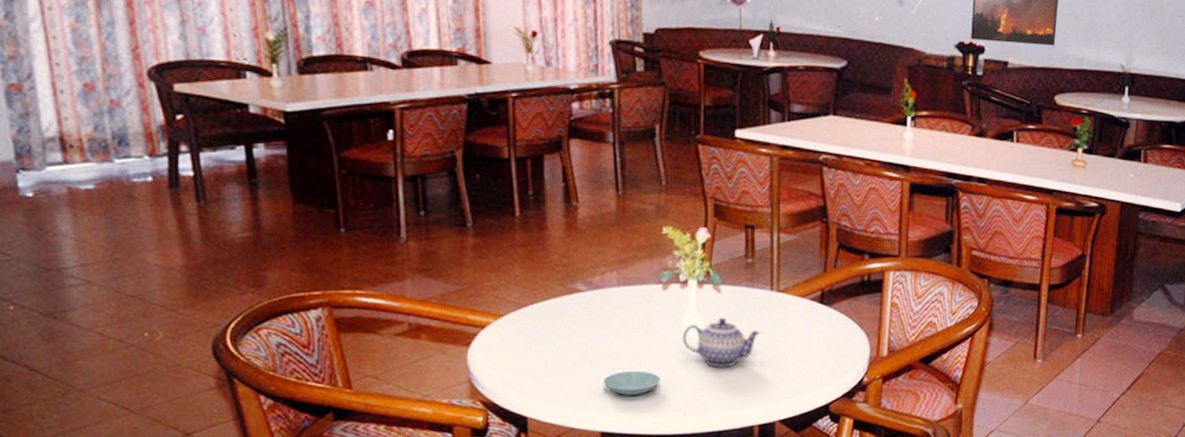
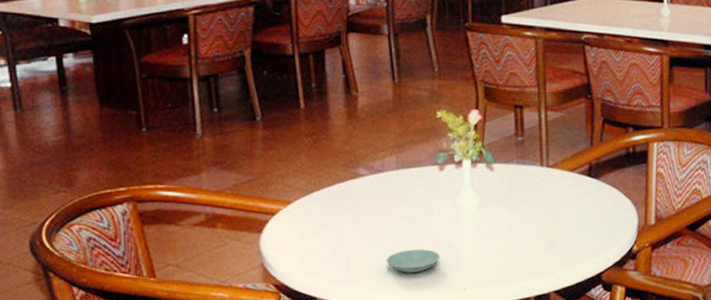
teapot: present [682,317,761,368] -> none [458,194,533,243]

